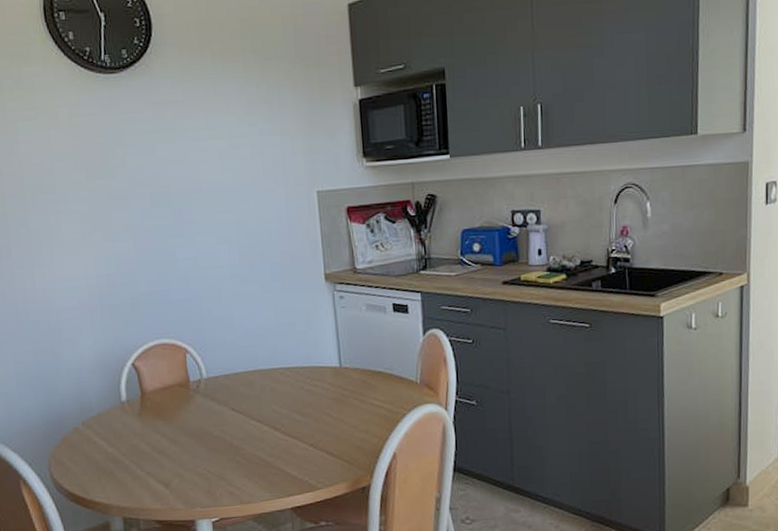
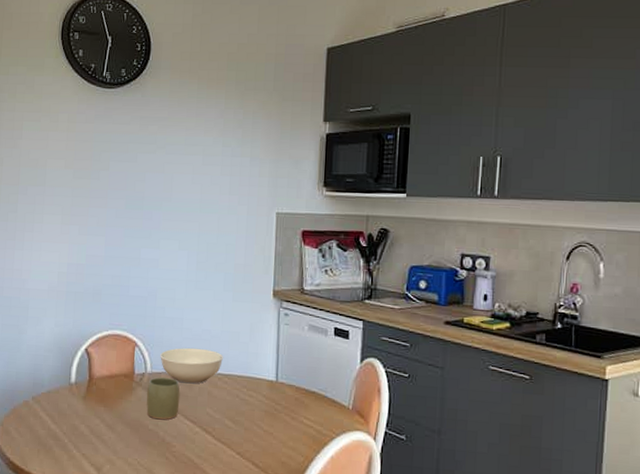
mug: none [205,380,243,425] -> present [146,377,180,420]
bowl: none [214,345,283,384] -> present [160,347,224,384]

